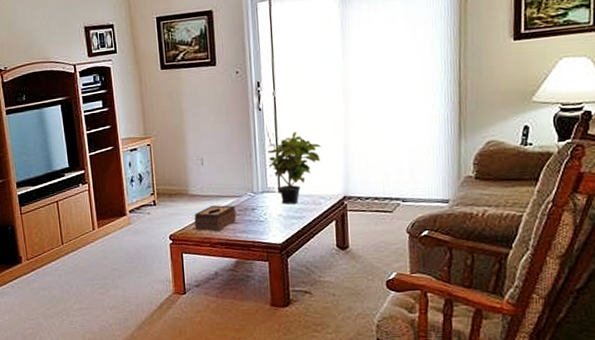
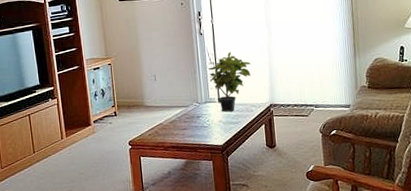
tissue box: present [194,205,237,231] -> none [149,114,185,137]

